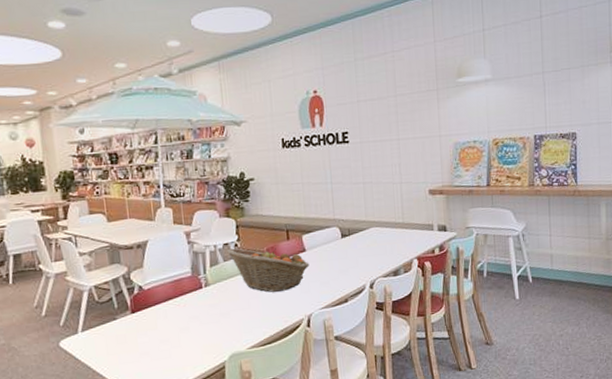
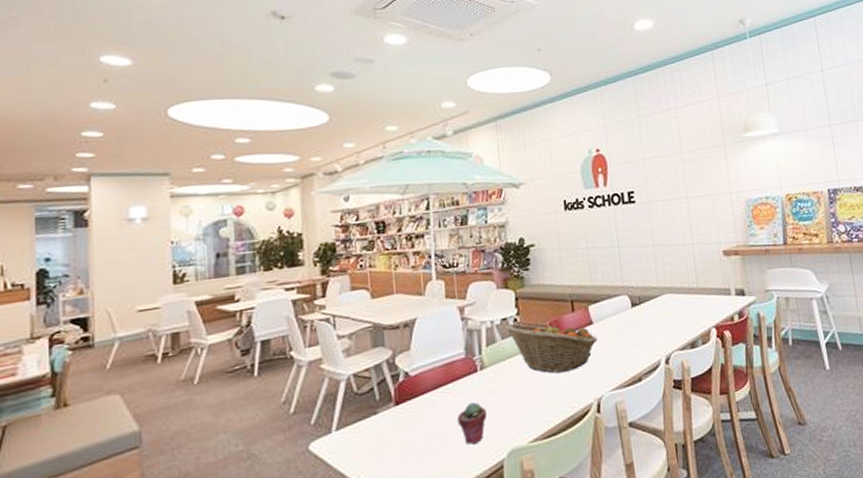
potted succulent: none [185,314,211,348] -> present [457,402,487,445]

